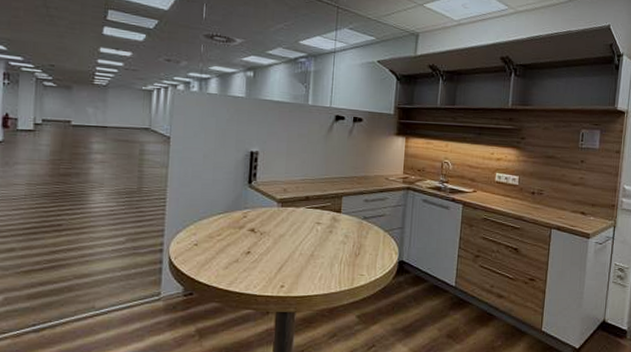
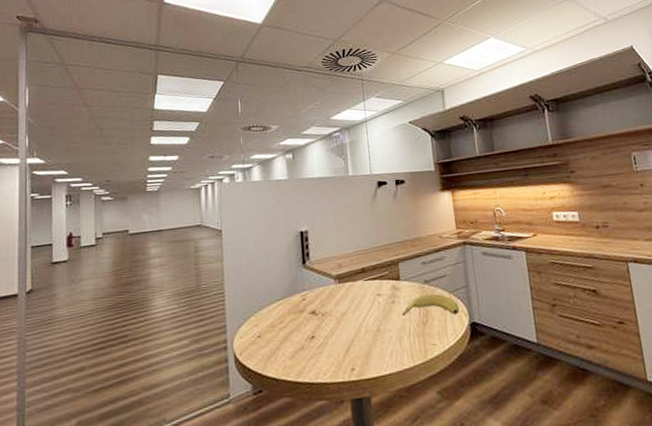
banana: none [338,229,391,251] -> present [403,293,460,314]

